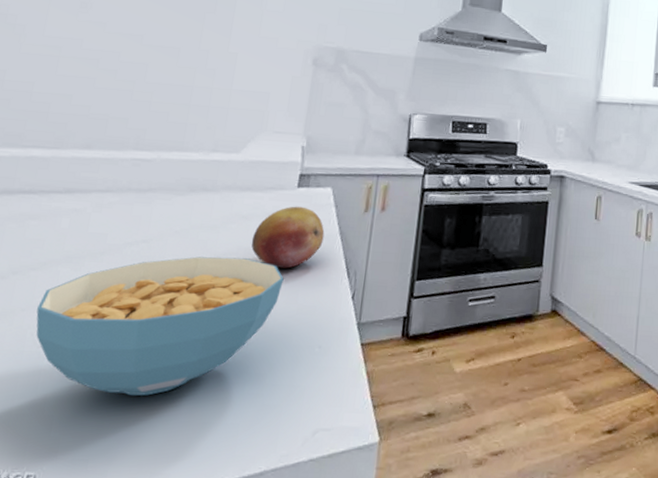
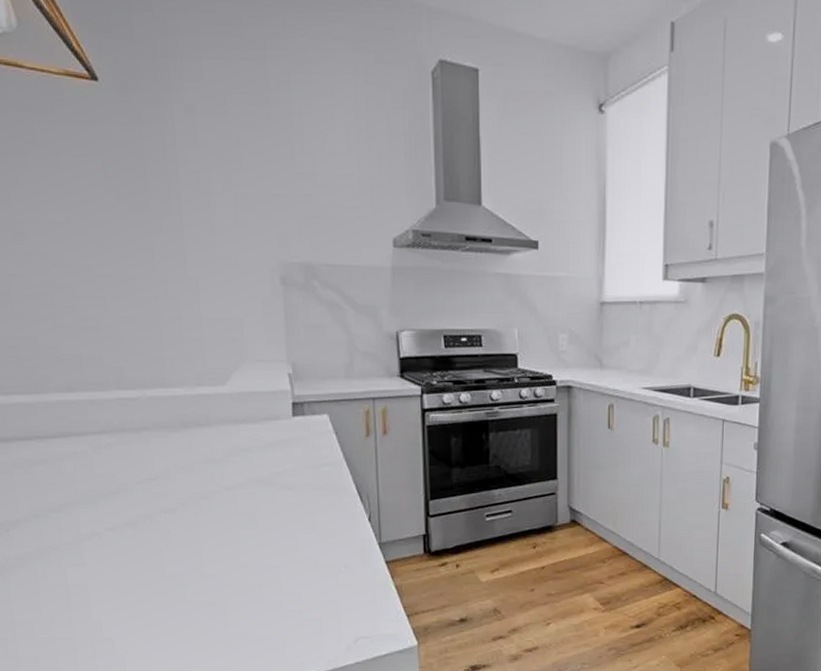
cereal bowl: present [36,256,284,396] -> none [68,489,298,618]
fruit: present [251,206,325,269] -> none [257,435,330,496]

